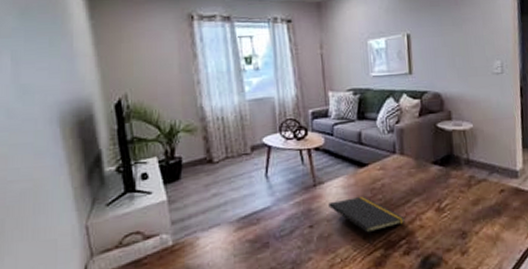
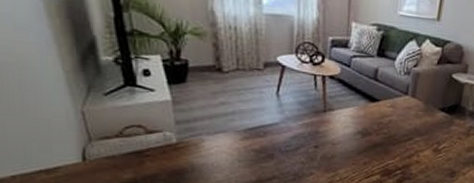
notepad: present [329,197,406,243] -> none [336,128,405,169]

